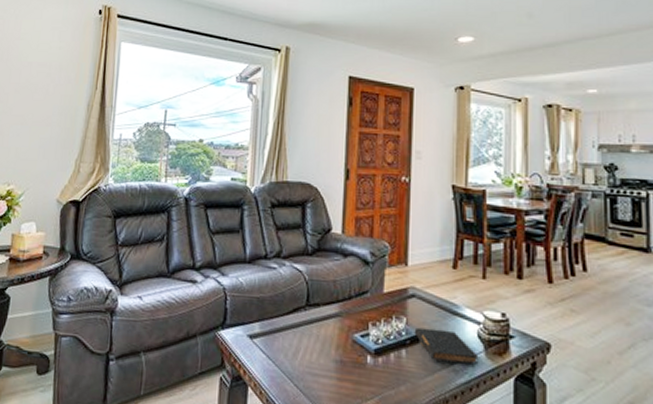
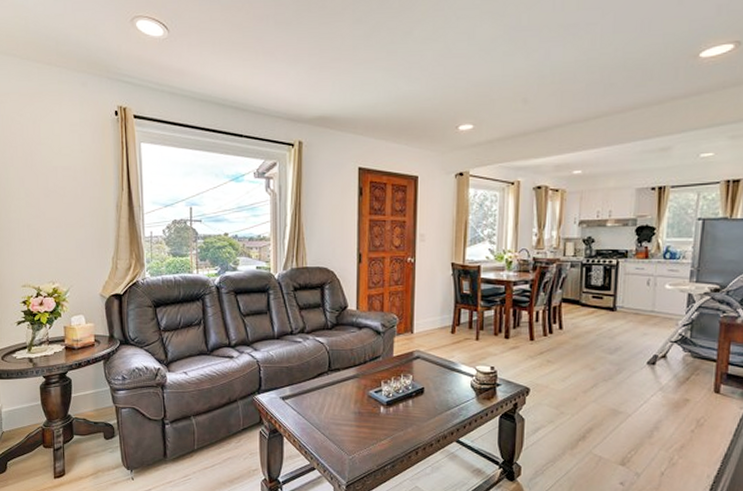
book: present [414,327,479,365] -> none [419,382,472,408]

